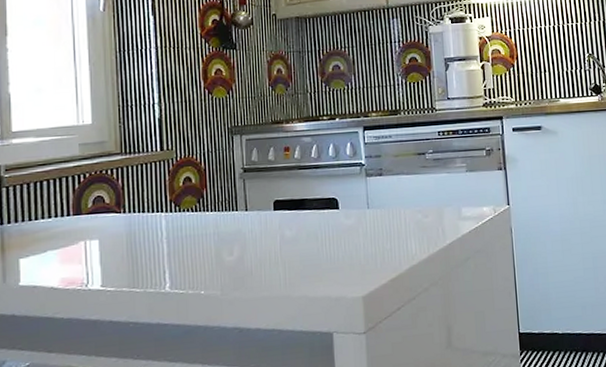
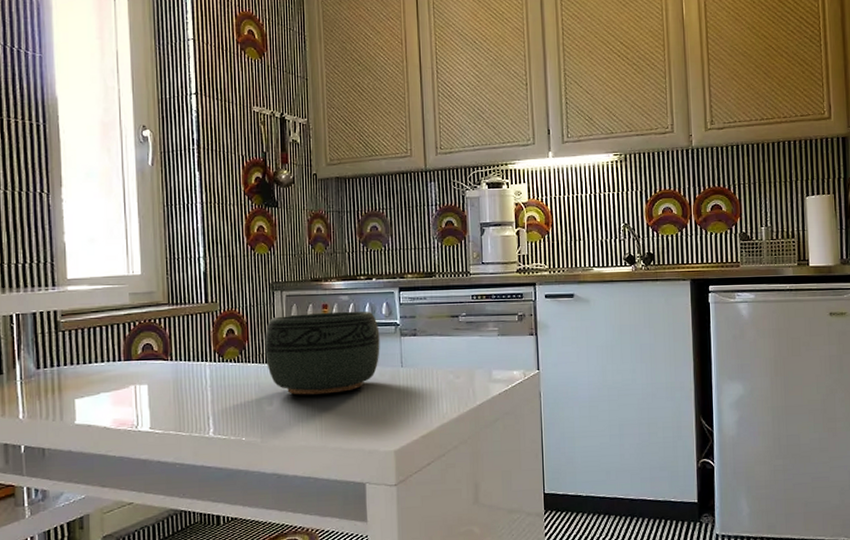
bowl: none [224,152,345,243] -> present [265,311,380,395]

